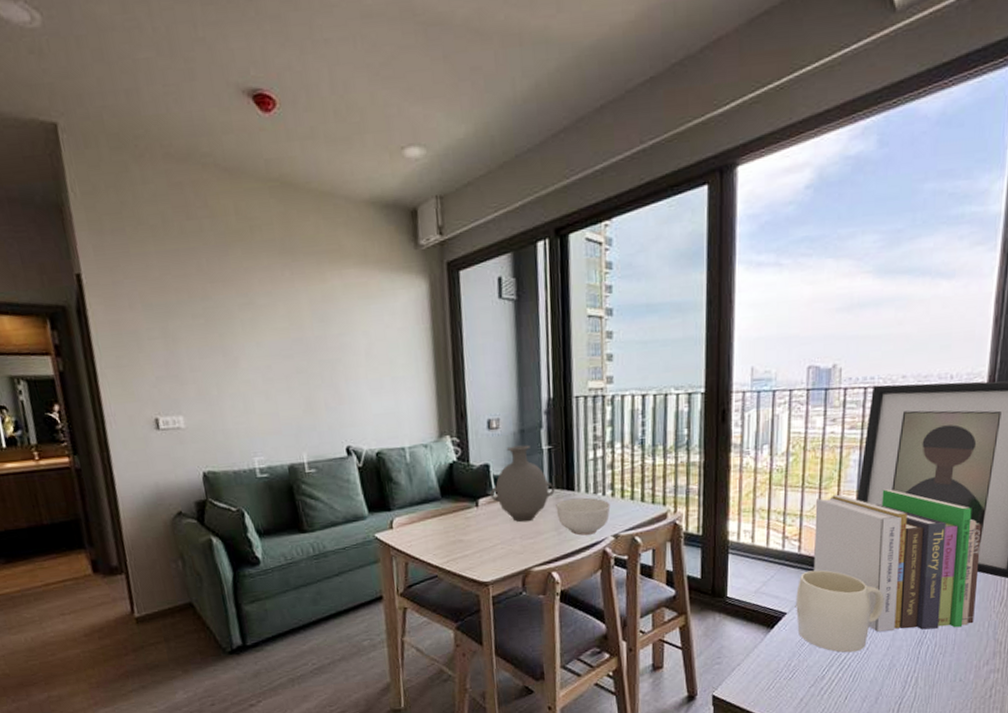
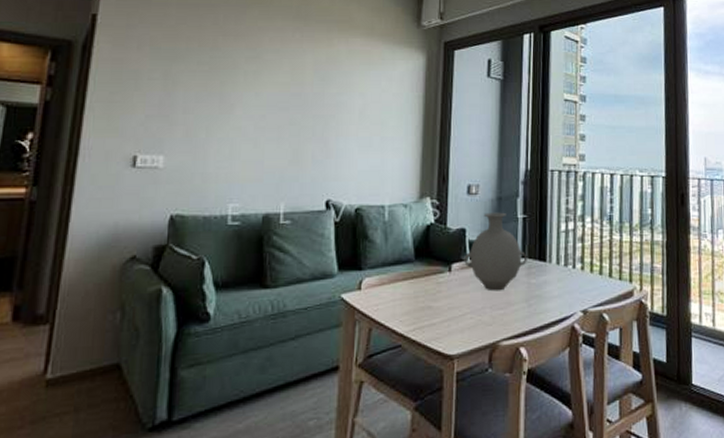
bowl: present [556,497,611,536] -> none [528,269,580,309]

